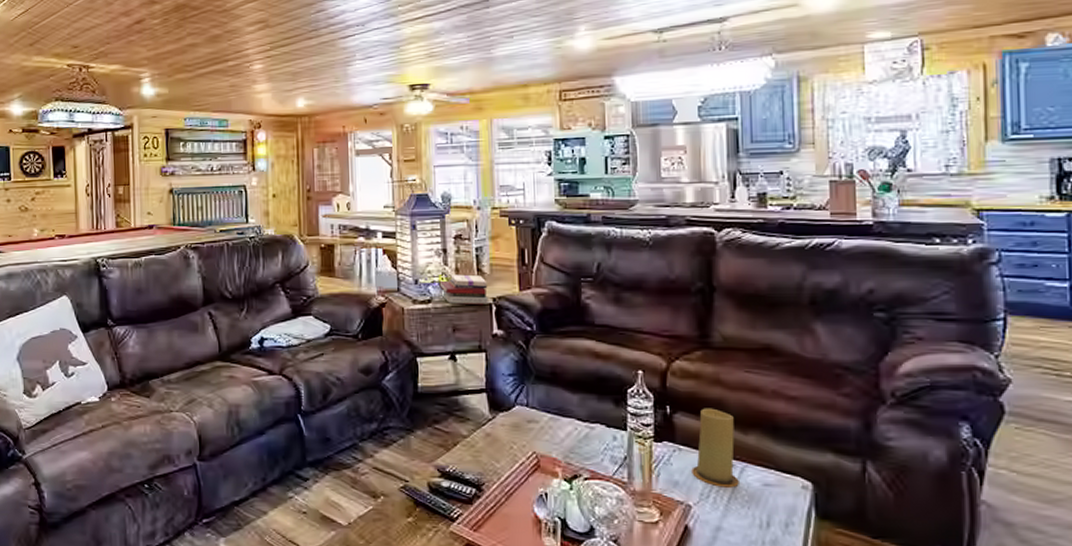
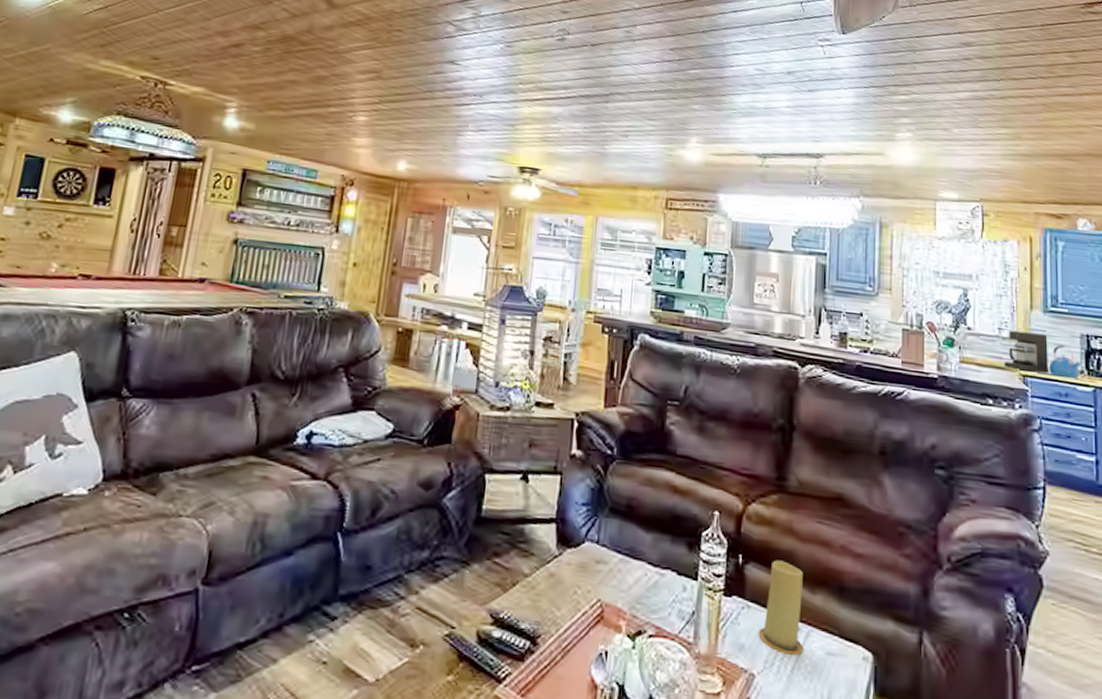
books: present [439,274,488,306] -> none [521,380,572,420]
coffee maker: none [953,165,1011,205] -> present [1004,331,1050,374]
kettle: none [1009,173,1051,207] -> present [1048,345,1081,380]

